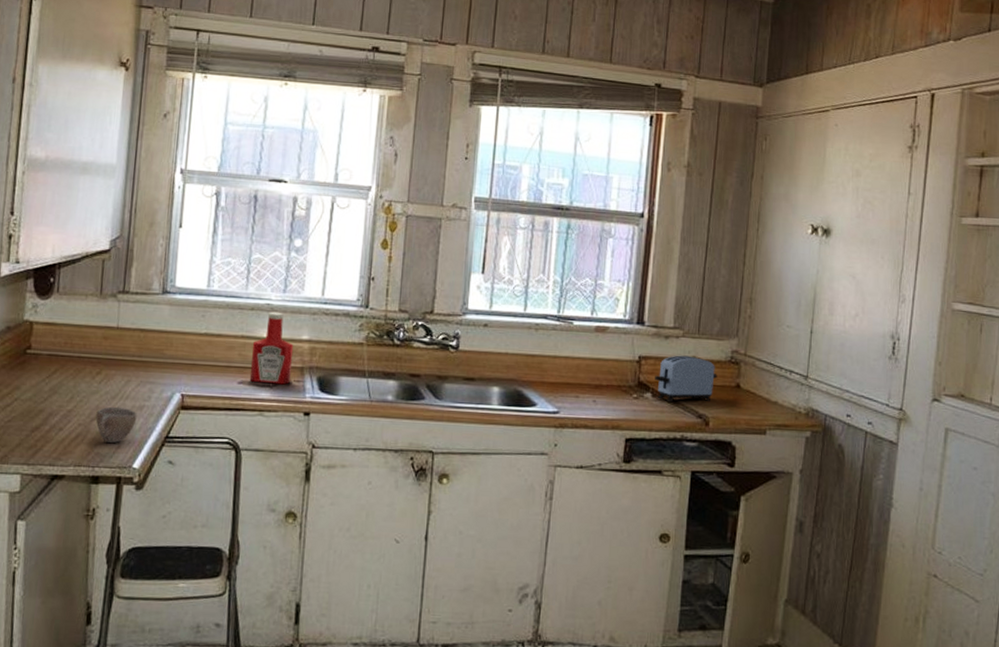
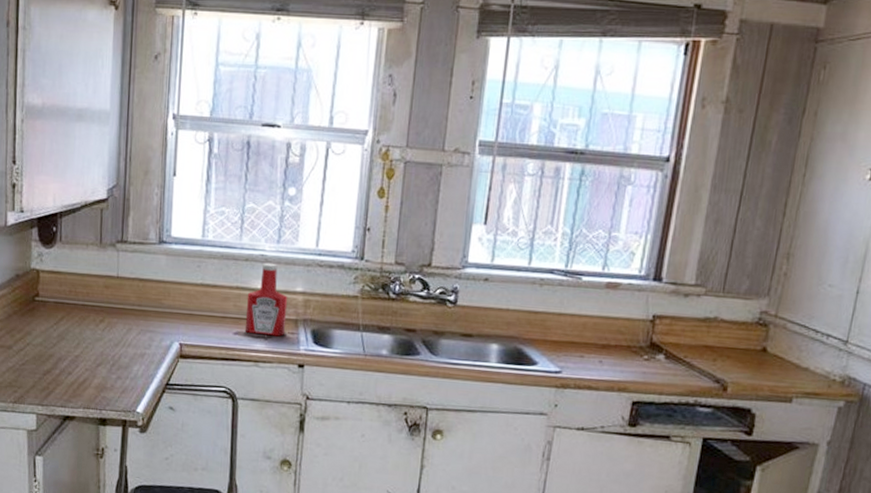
cup: present [95,406,137,443] -> none [101,353,139,388]
toaster: present [655,355,717,403] -> none [669,315,741,366]

